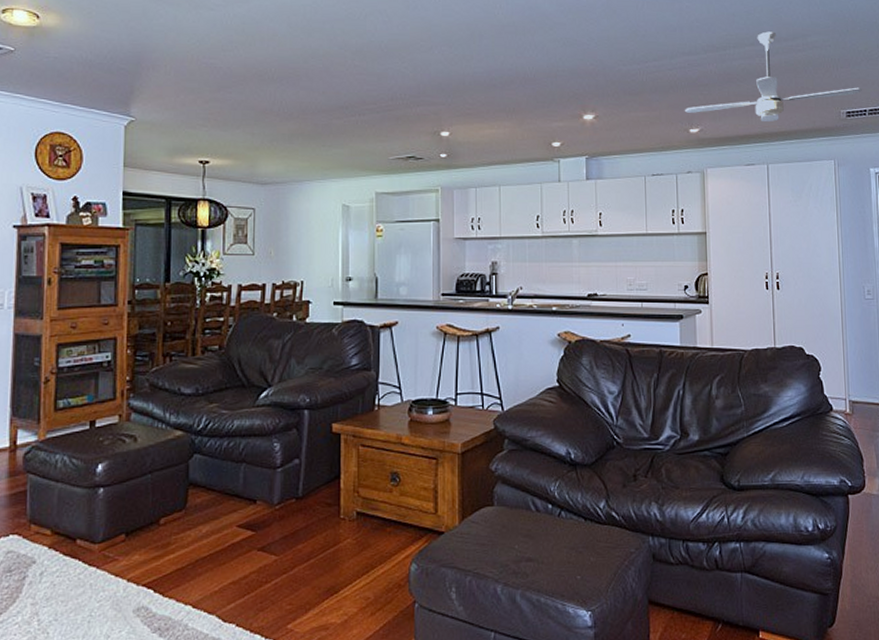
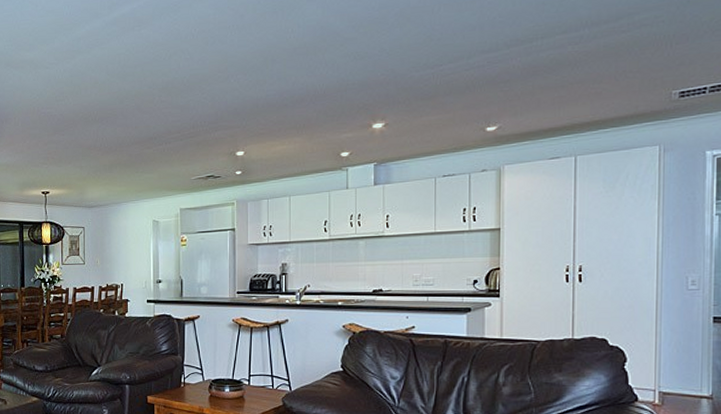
ceiling fan: present [685,31,862,123] -> none [482,15,703,113]

